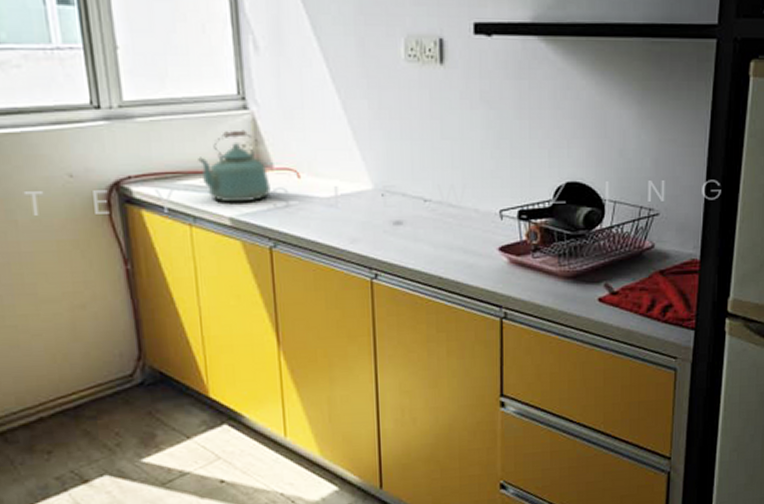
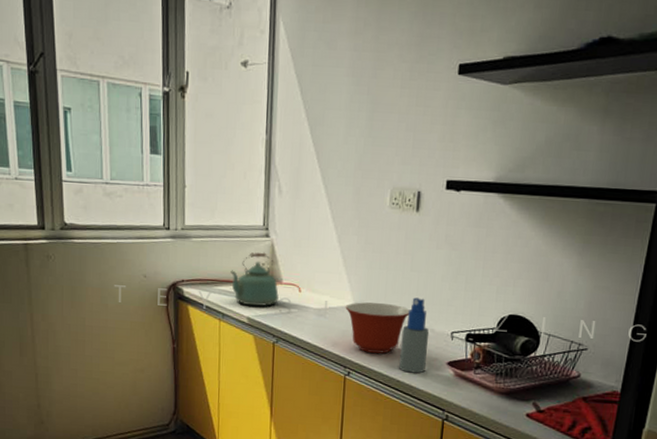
mixing bowl: none [362,182,446,247] -> present [345,302,410,354]
spray bottle: none [438,171,473,266] -> present [399,297,430,373]

